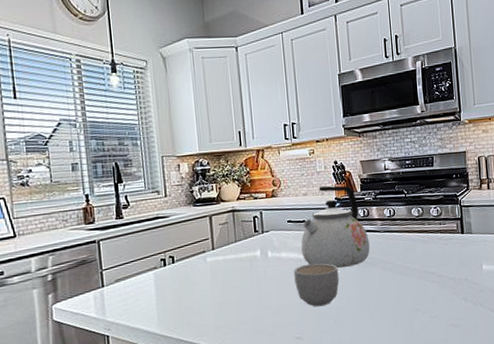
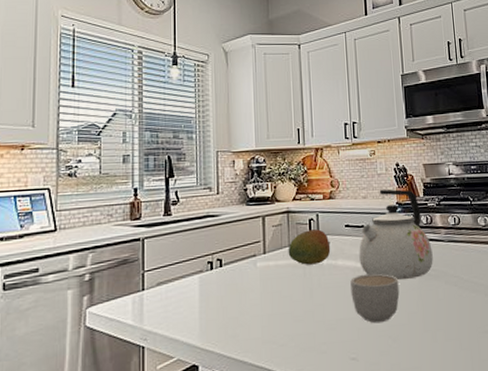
fruit: none [234,225,275,259] -> present [288,229,331,265]

